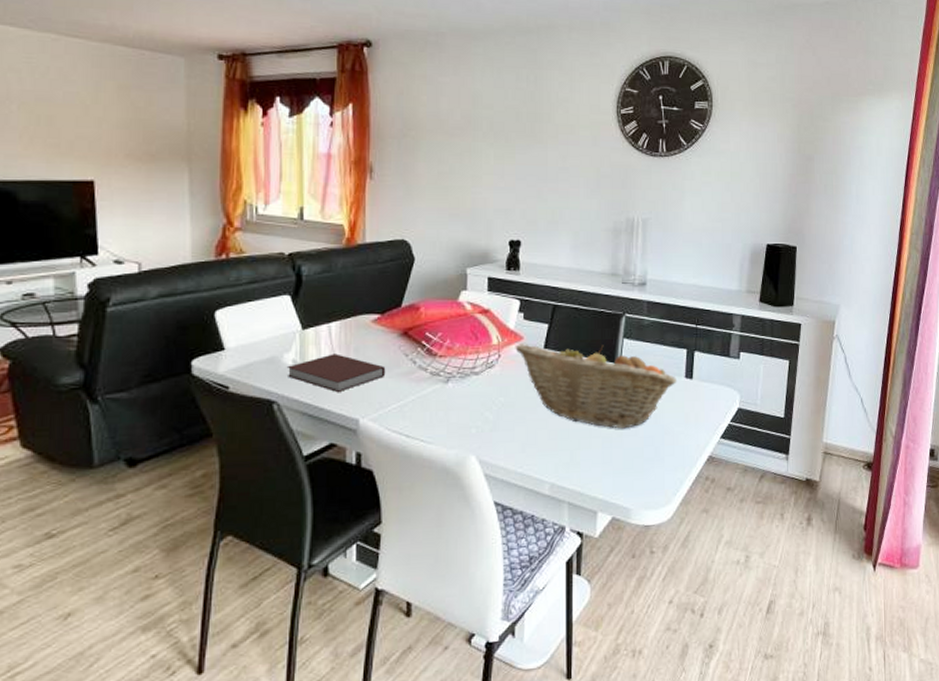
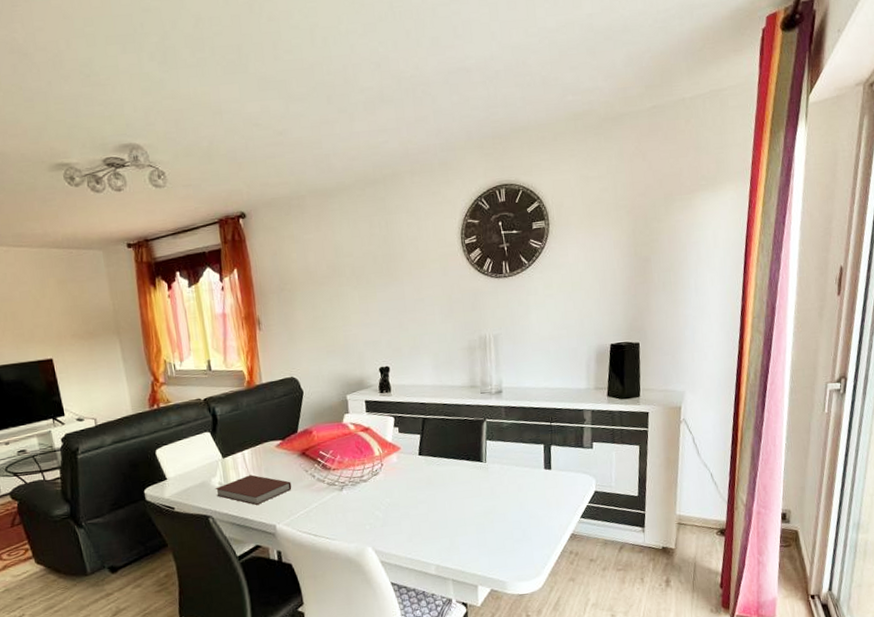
fruit basket: present [515,344,678,429] -> none [394,447,538,517]

